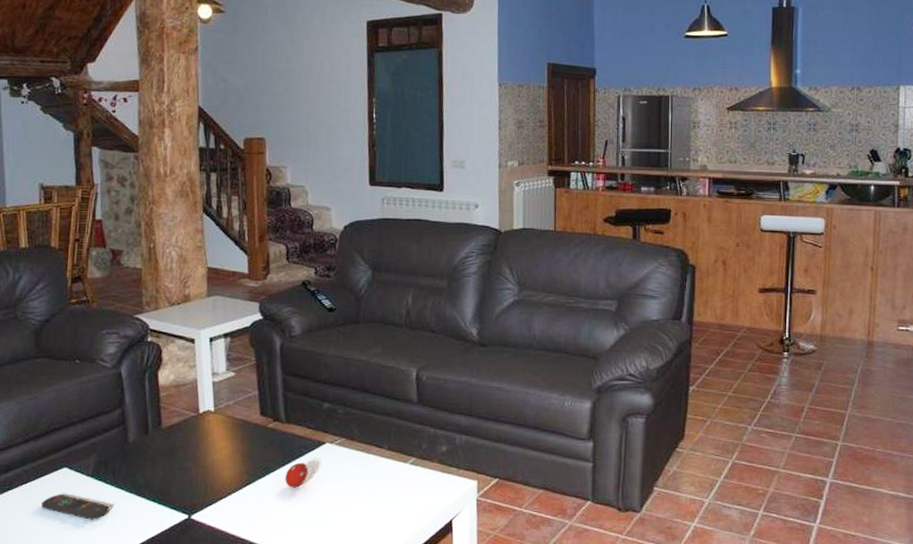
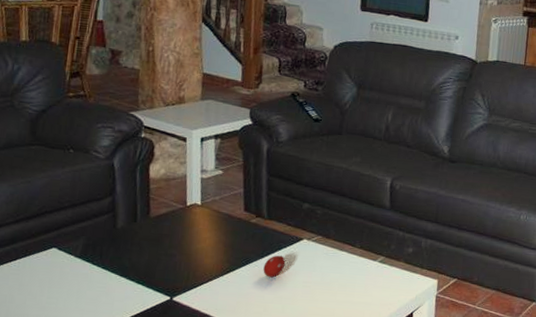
remote control: present [41,494,110,520] -> none [29,272,96,297]

